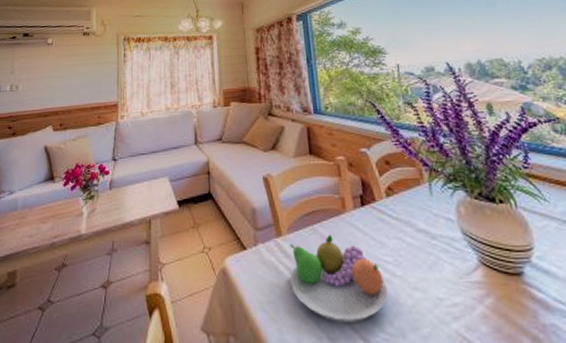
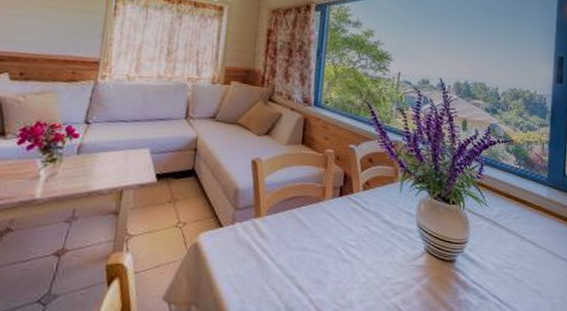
fruit bowl: present [290,234,388,324] -> none [260,218,347,296]

